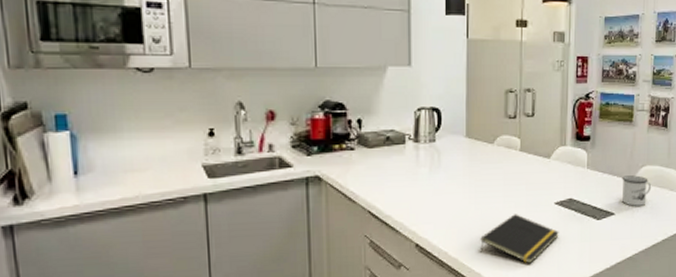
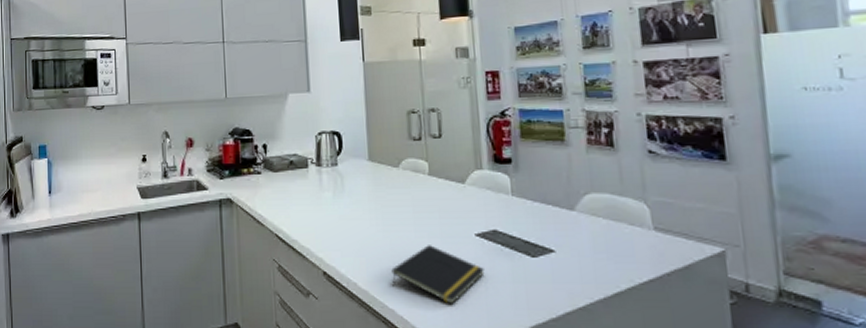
mug: present [622,175,652,206] -> none [559,205,603,243]

